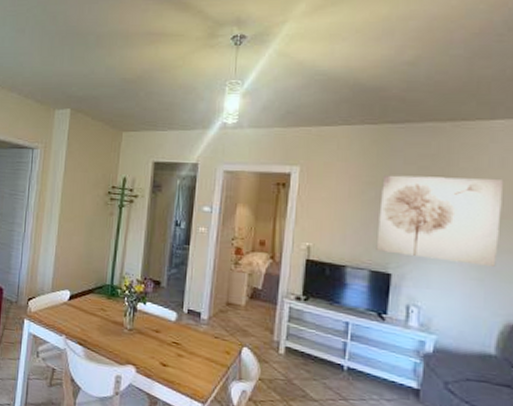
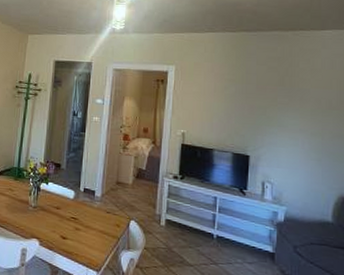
wall art: present [376,175,504,267] -> none [237,73,334,149]

